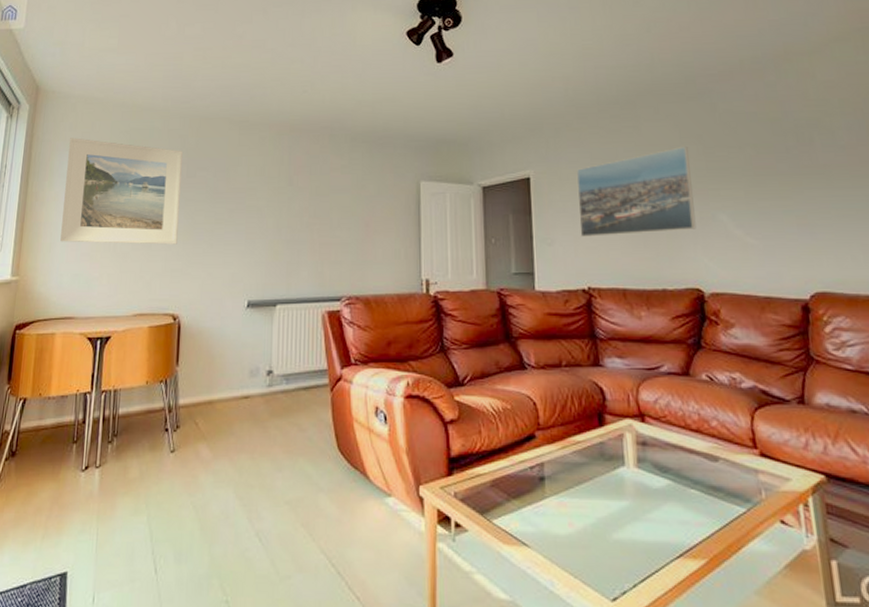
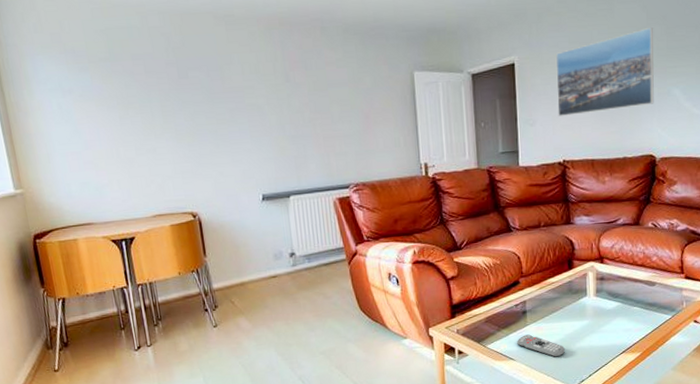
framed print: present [60,138,183,245] -> none [38,40,183,152]
remote control: none [532,511,598,550] -> present [517,334,565,357]

